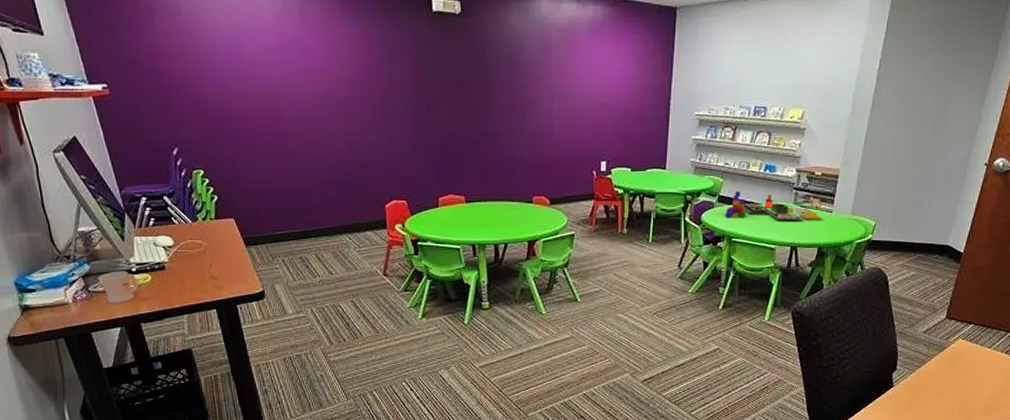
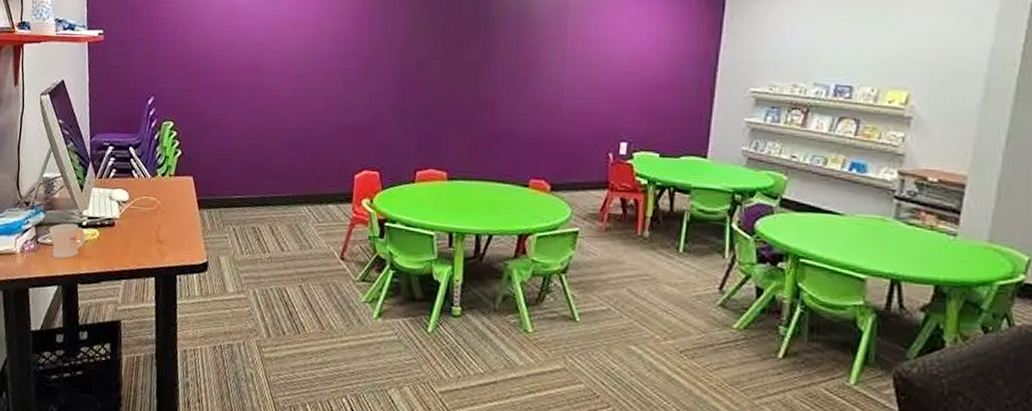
toy blocks: present [725,191,747,218] -> none [790,194,823,232]
toy food set: present [743,194,823,221] -> none [817,202,942,245]

